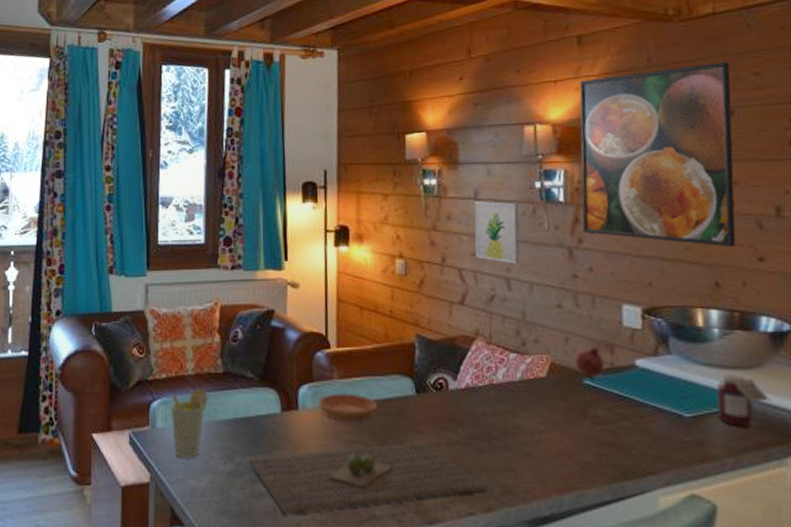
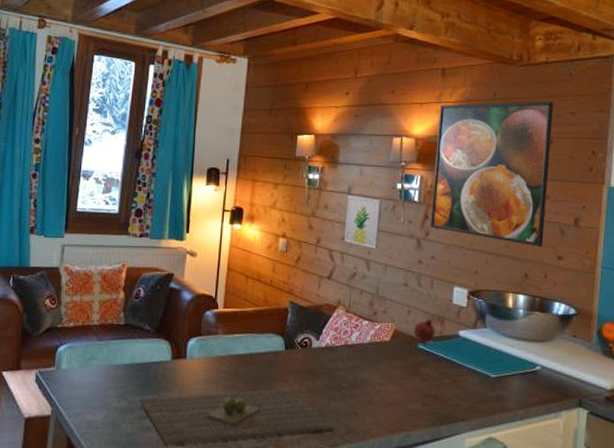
cup: present [171,388,208,458] -> none [74,336,109,396]
saucer: present [318,393,378,421] -> none [203,346,253,370]
jar: present [716,375,771,426] -> none [516,346,555,386]

